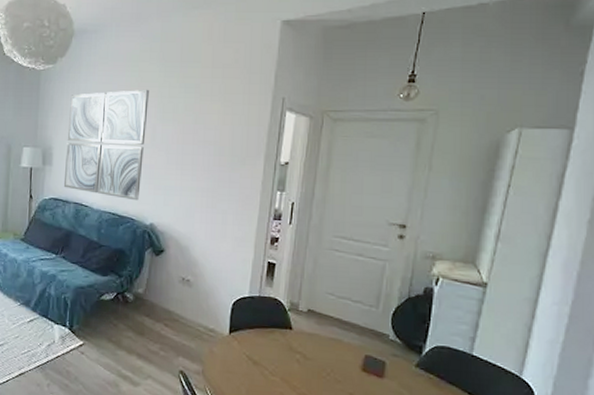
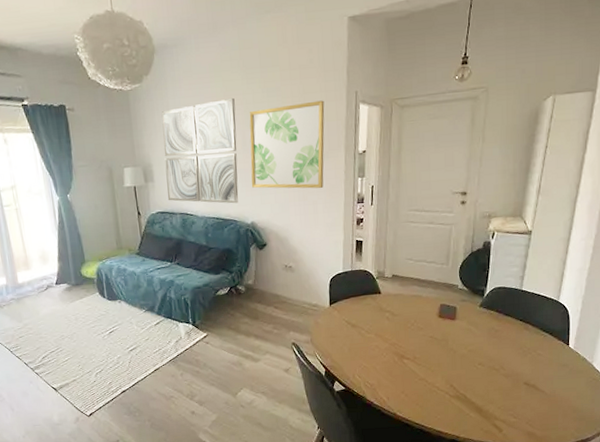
wall art: none [155,102,246,197] -> present [249,100,325,189]

